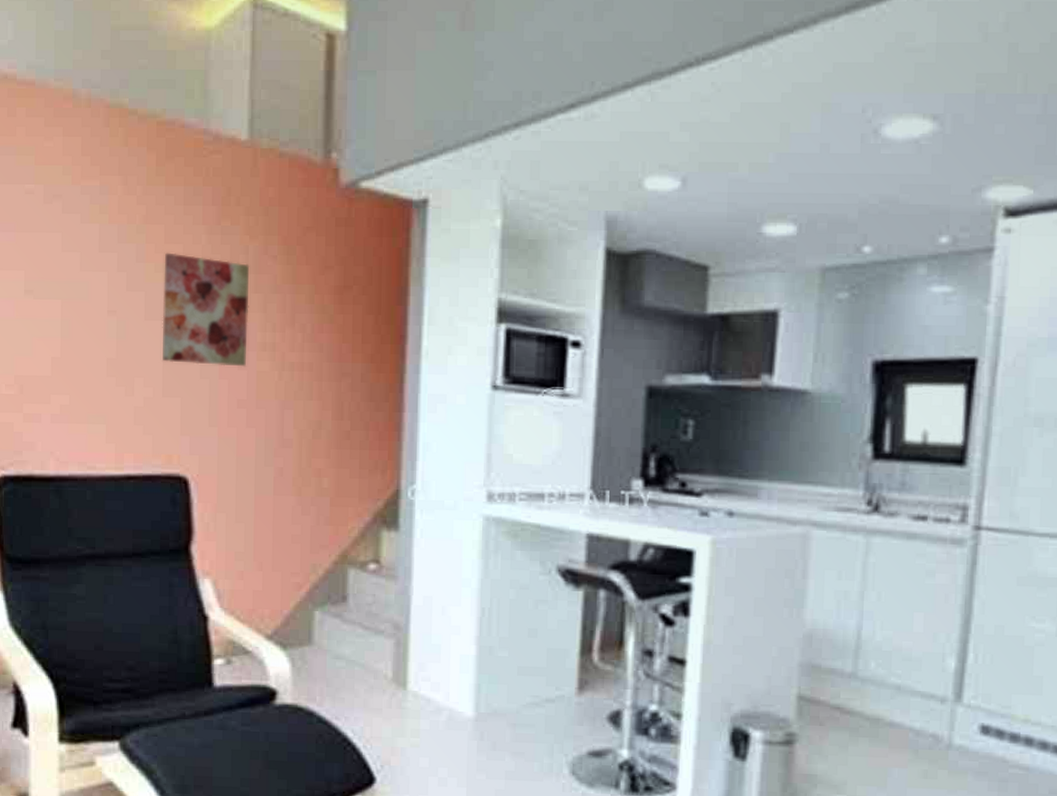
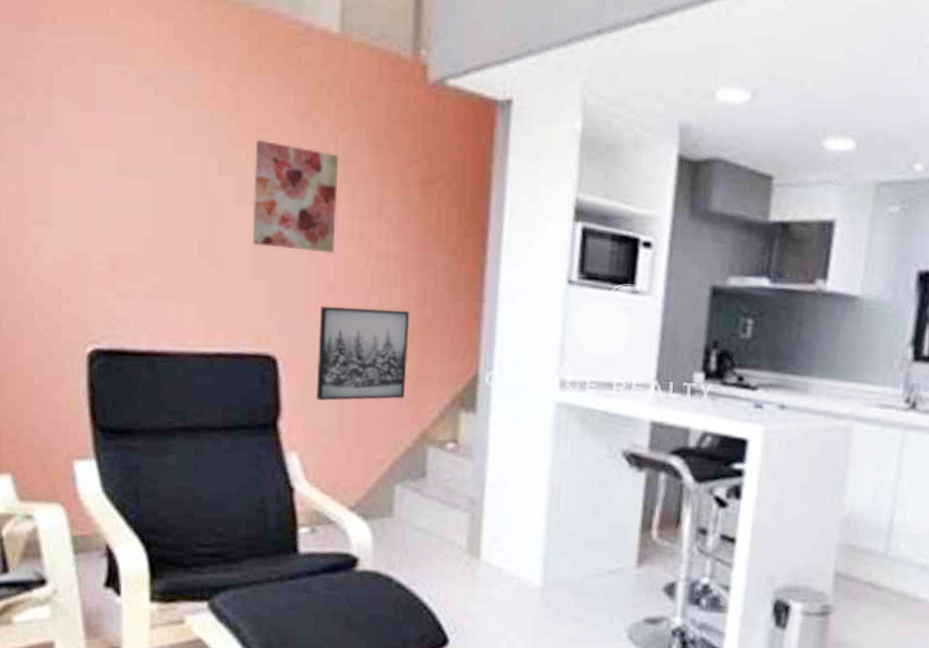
wall art: none [230,422,326,522] -> present [316,305,410,401]

